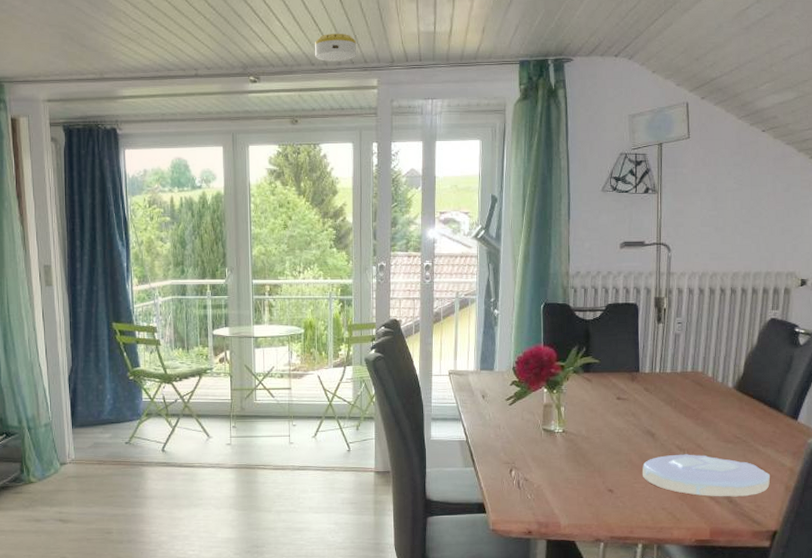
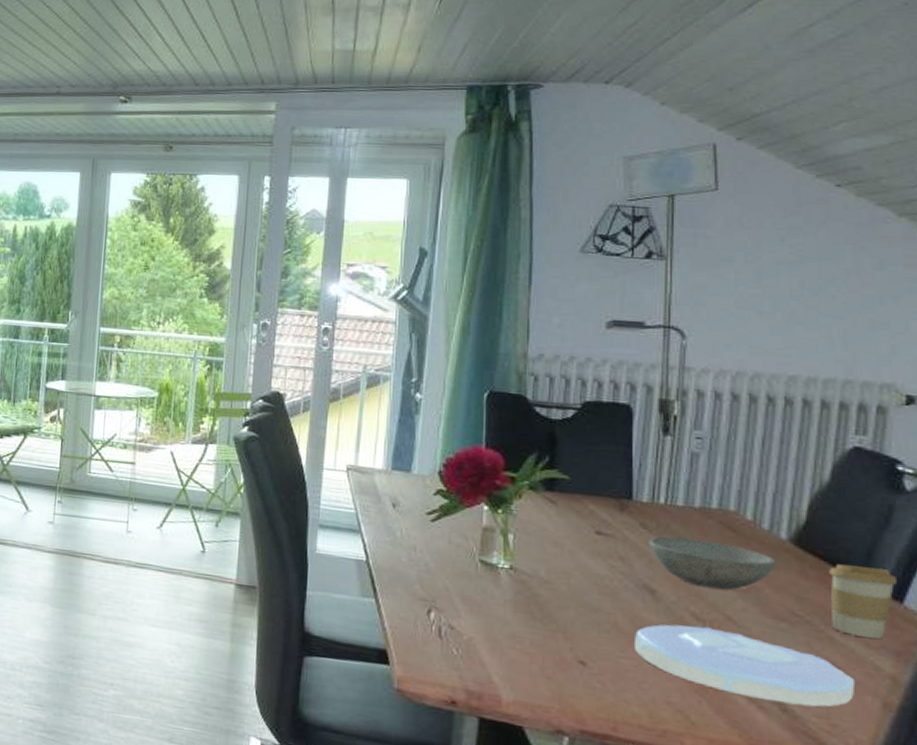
smoke detector: present [315,34,357,62] -> none [200,51,253,82]
bowl: none [650,395,726,427] -> present [649,536,776,590]
coffee cup: none [756,399,794,447] -> present [829,564,896,639]

